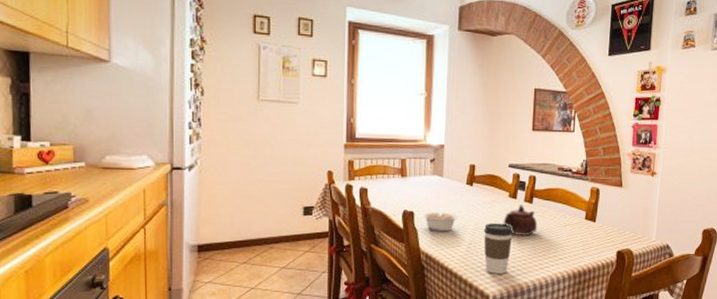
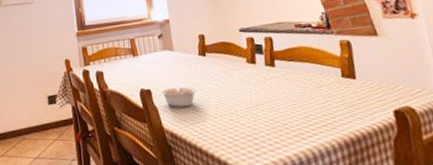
coffee cup: present [483,223,513,274] -> none [226,91,264,149]
teapot: present [503,205,538,235] -> none [246,69,288,104]

